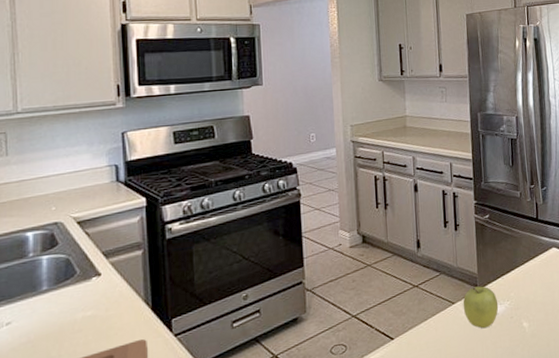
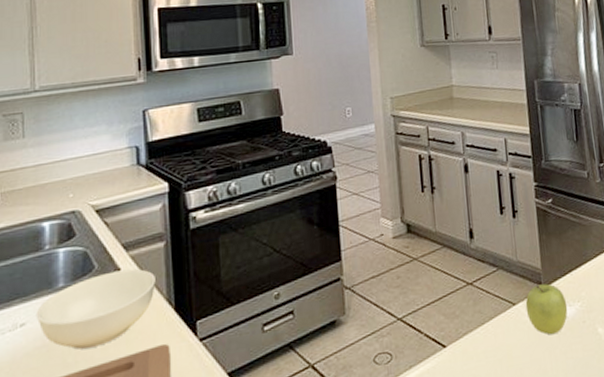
bowl: none [21,274,134,345] -> present [36,268,156,350]

